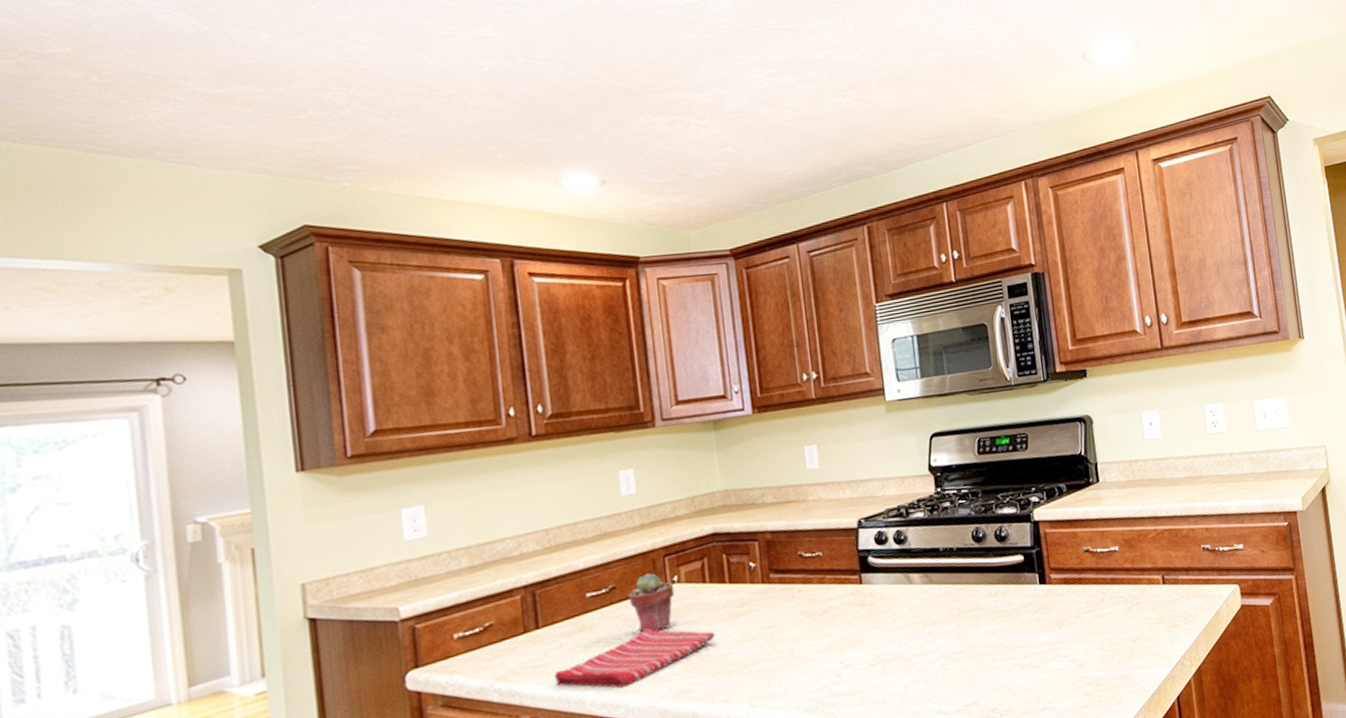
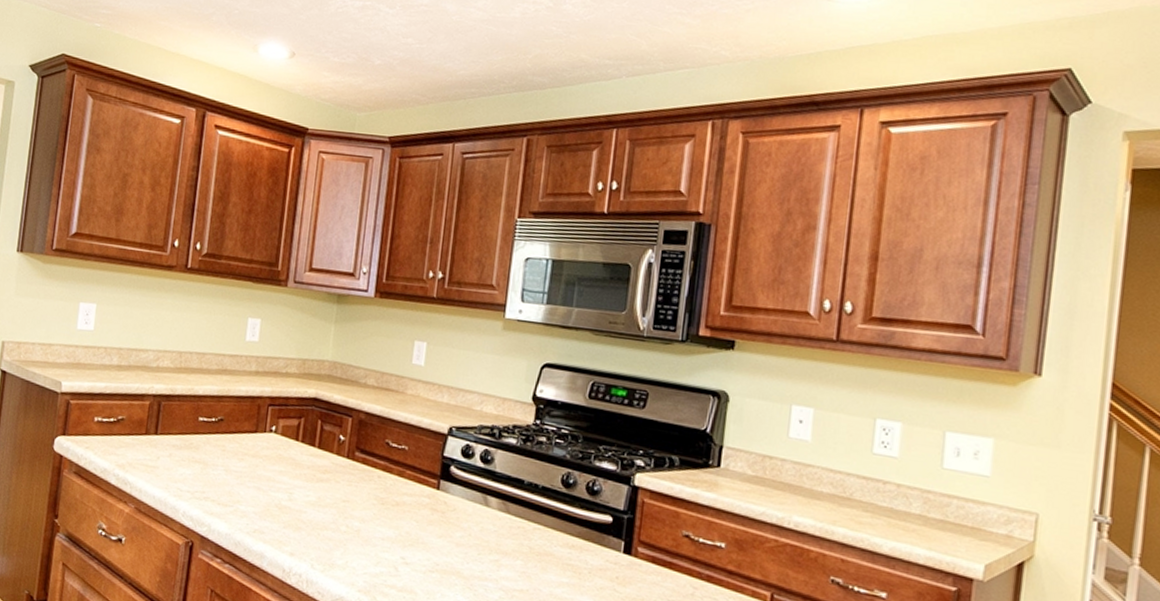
dish towel: present [554,628,716,688] -> none [159,465,296,510]
potted succulent: present [628,573,675,633] -> none [231,416,271,471]

